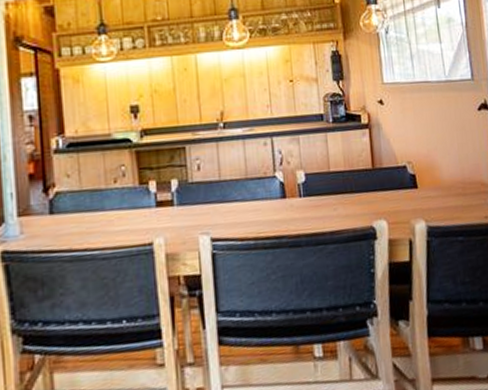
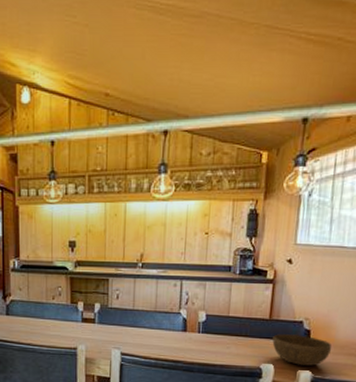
bowl: none [379,181,440,217] -> present [272,334,332,366]

